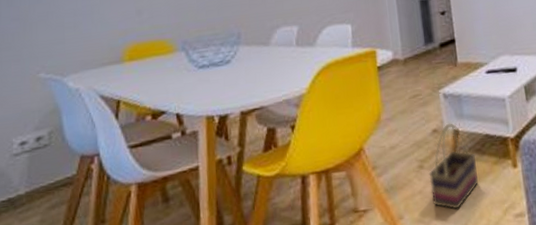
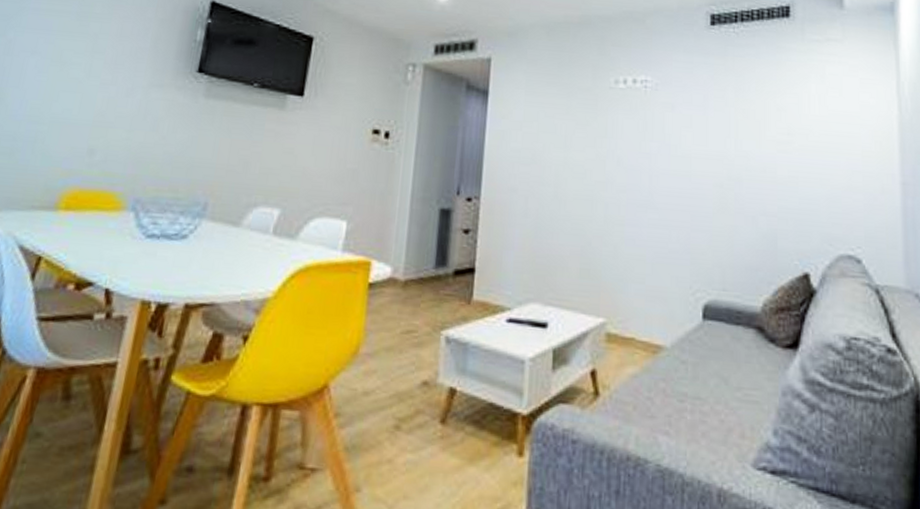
basket: present [429,123,478,210] -> none [403,377,472,495]

